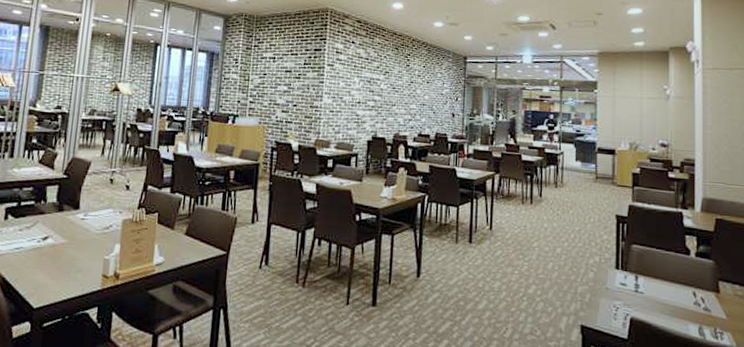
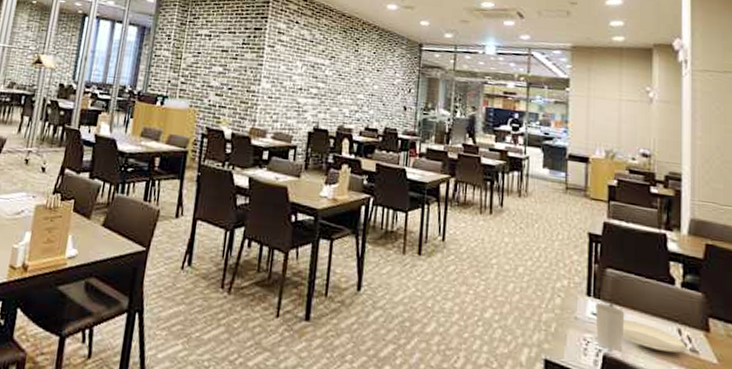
cup: none [623,275,648,315] -> present [595,303,625,352]
plate: none [646,286,701,312] -> present [622,319,687,353]

